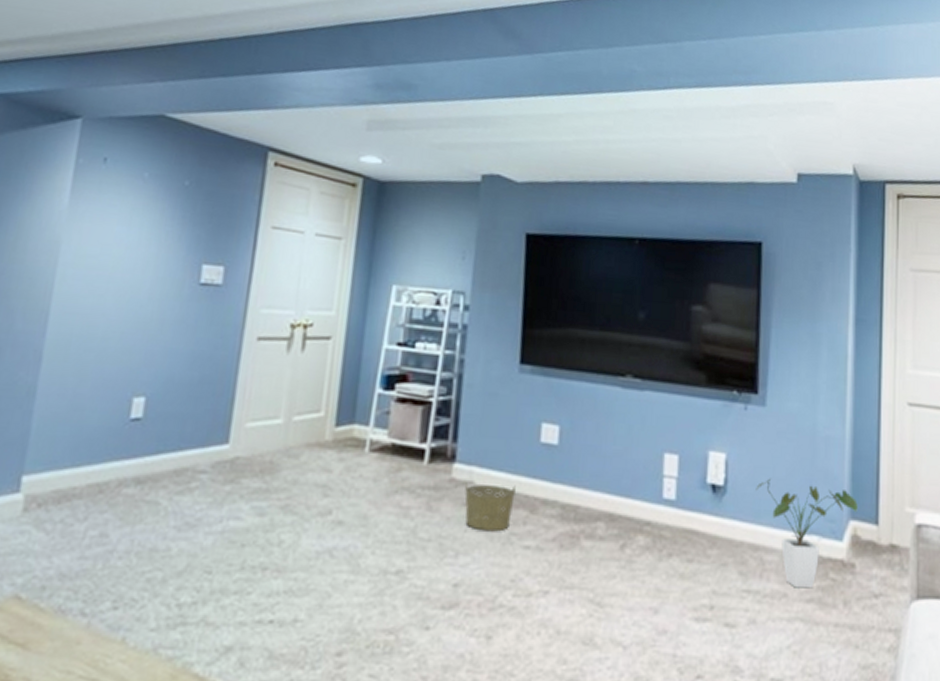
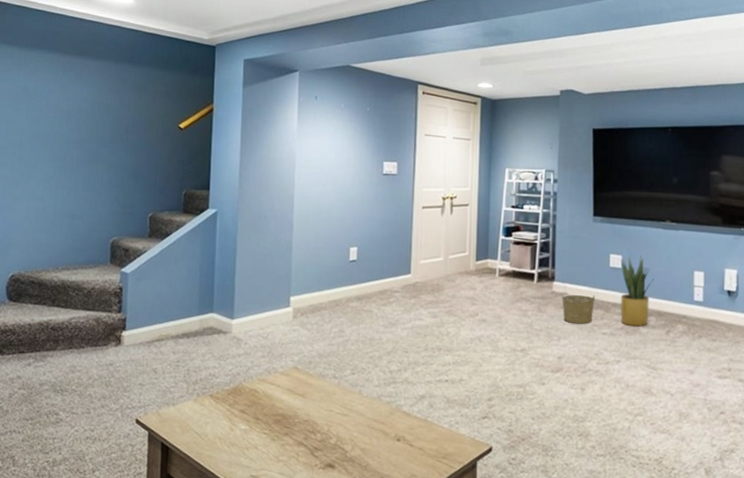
planter: none [552,426,606,538] -> present [620,255,654,327]

